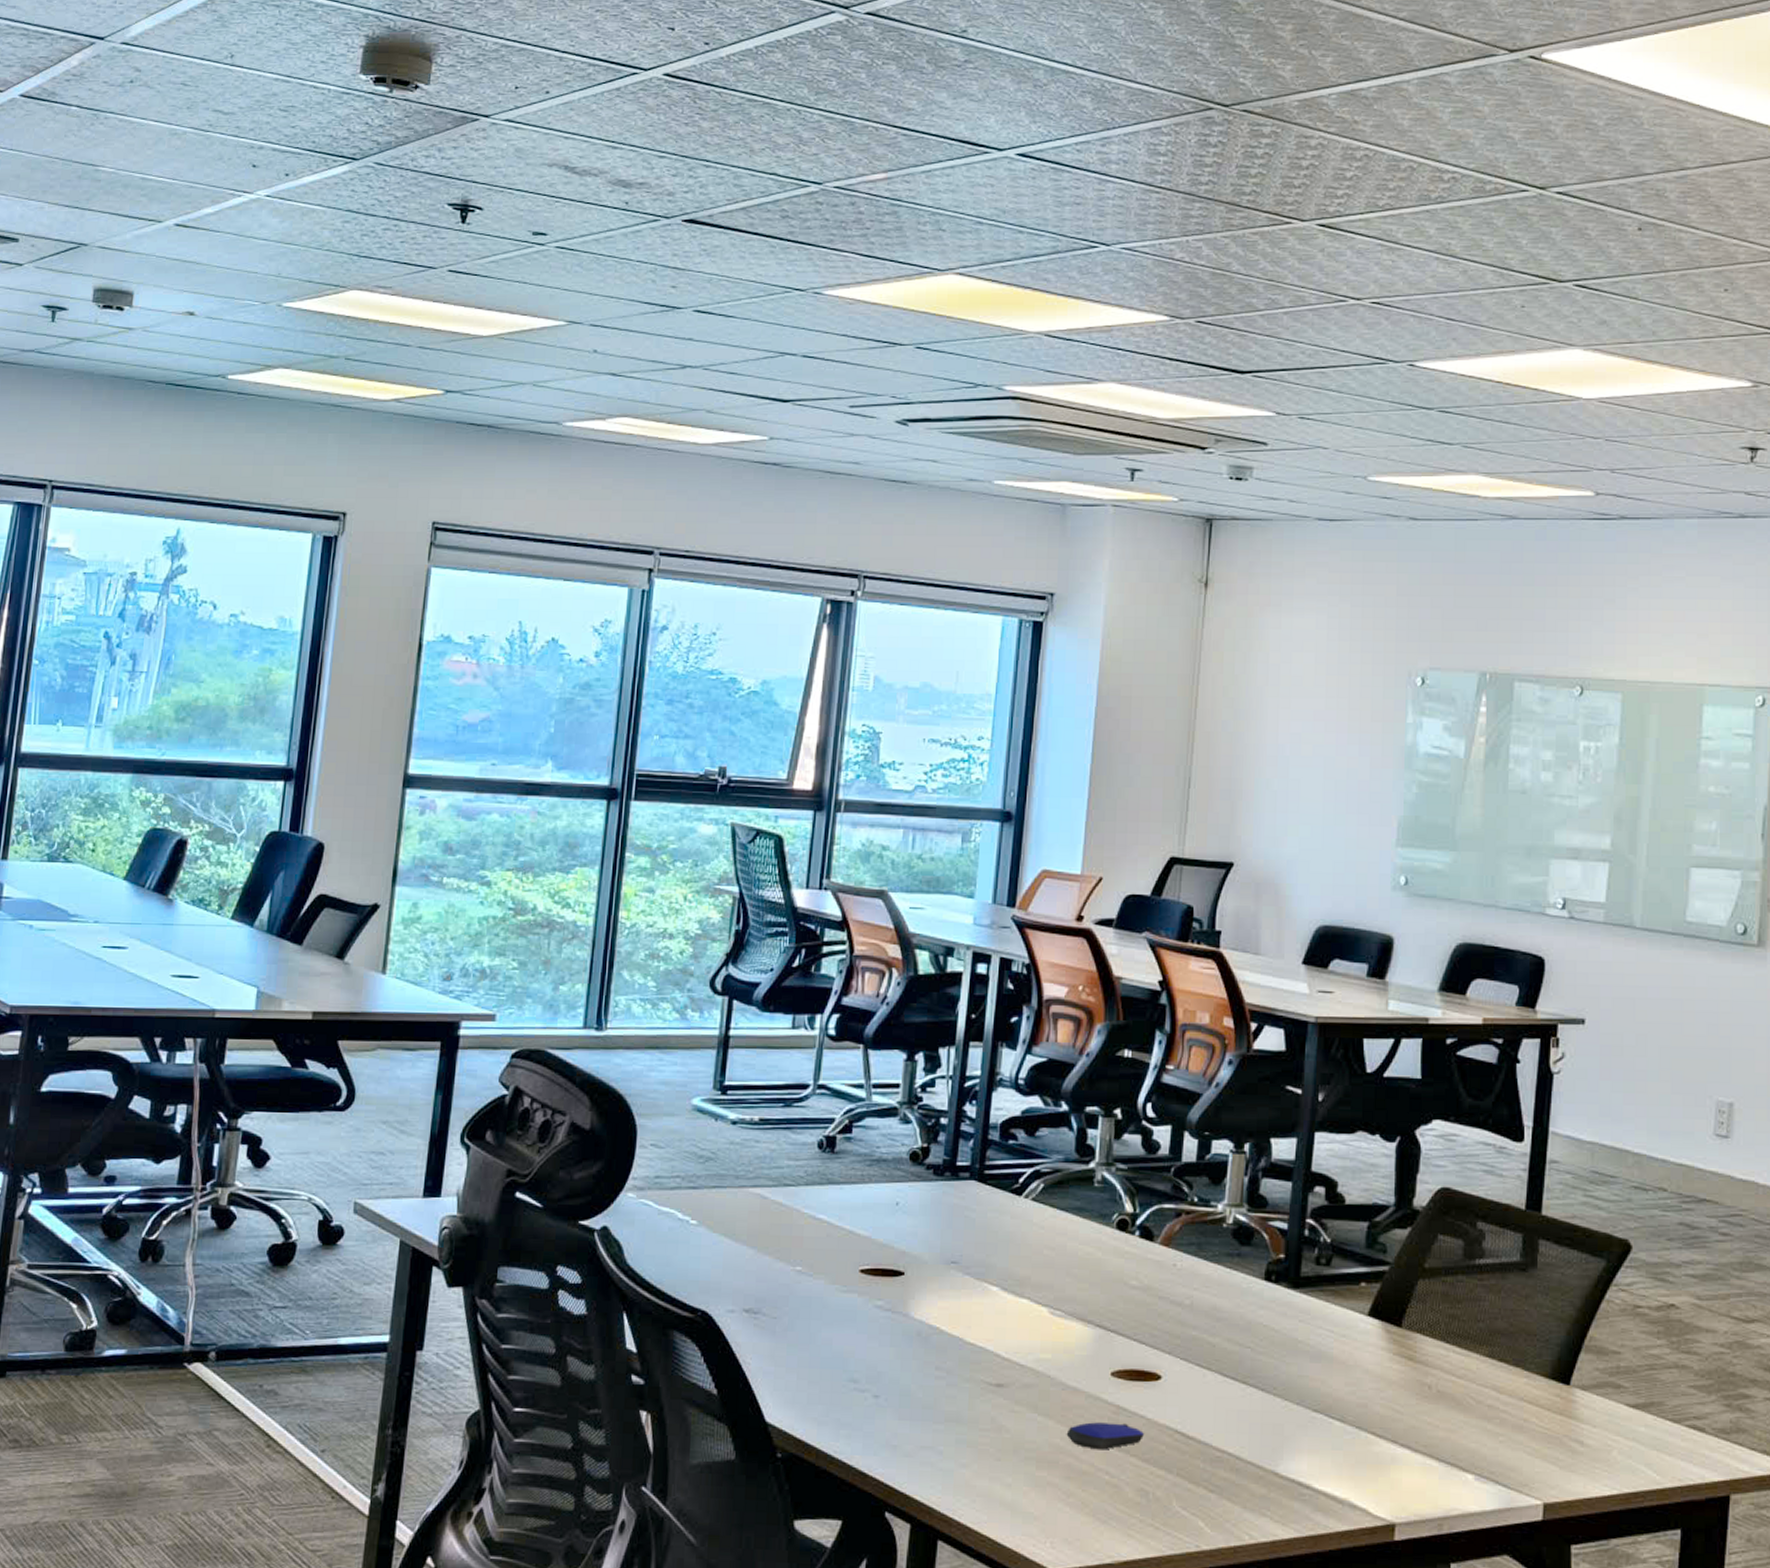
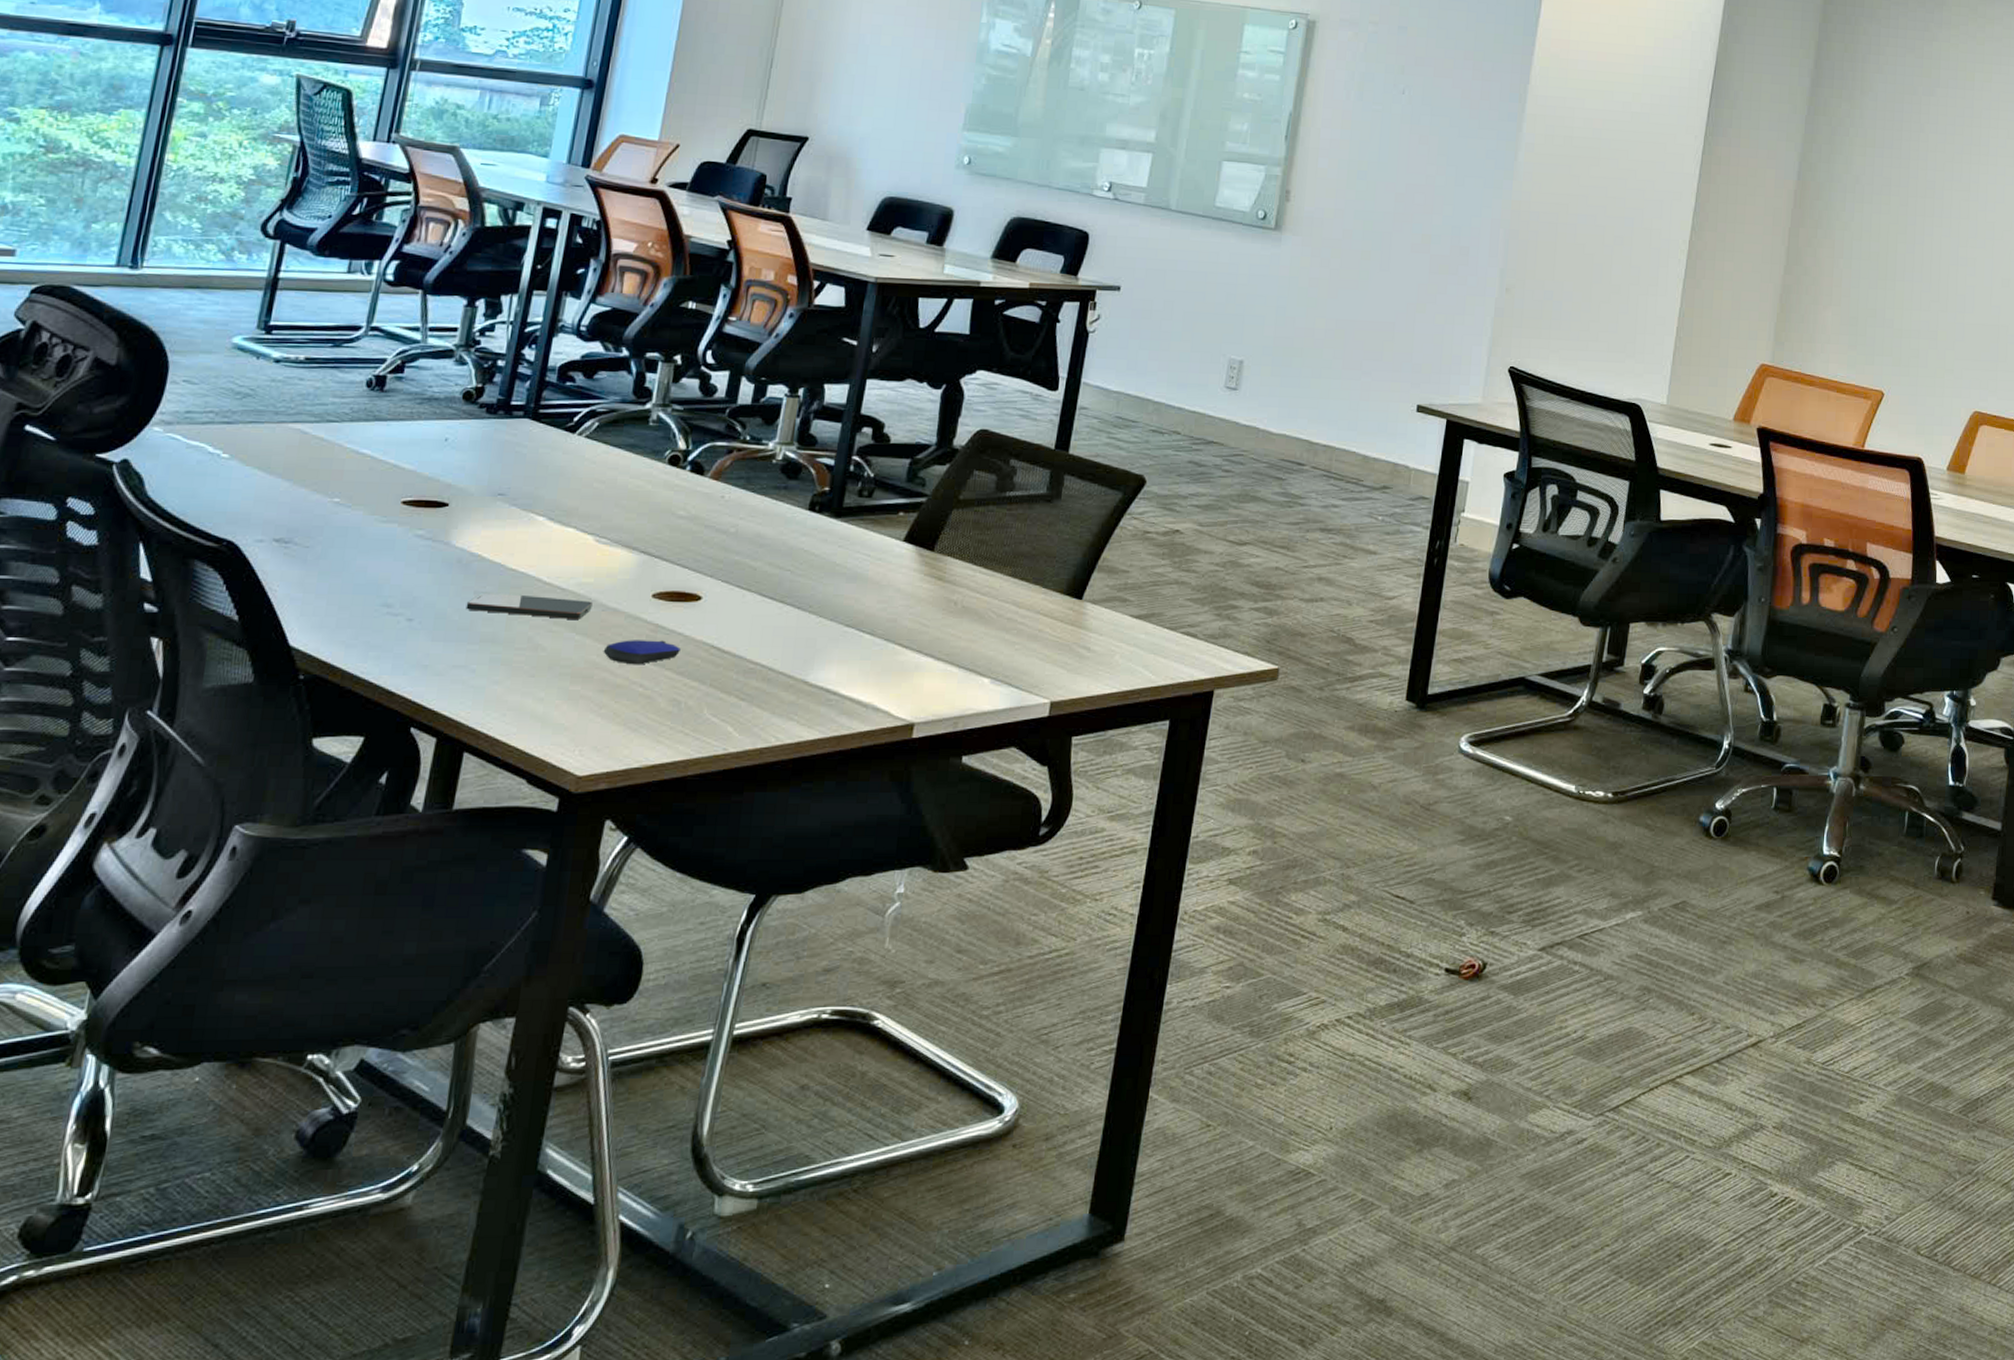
phone: none [928,1367,1052,1399] -> present [466,592,593,619]

